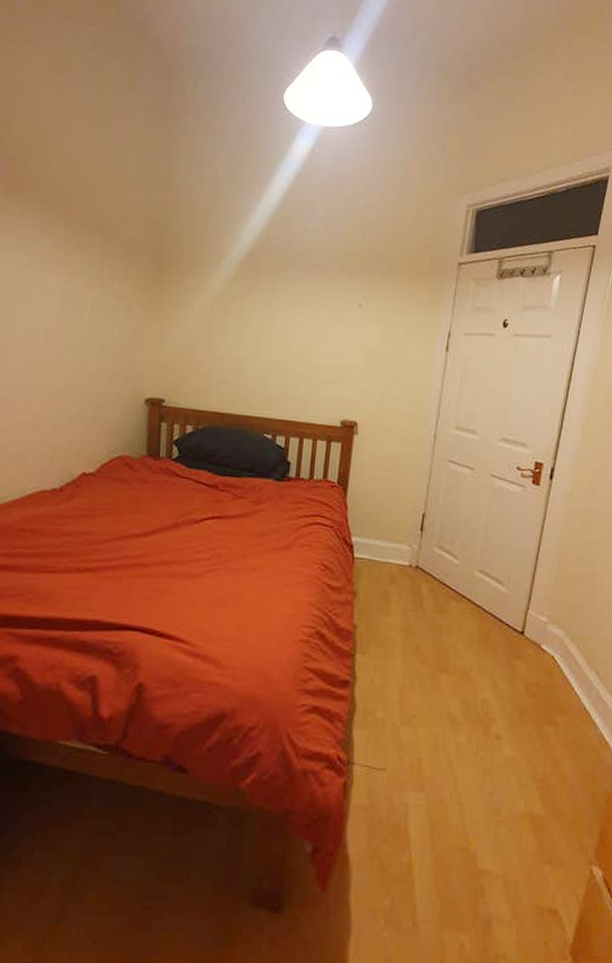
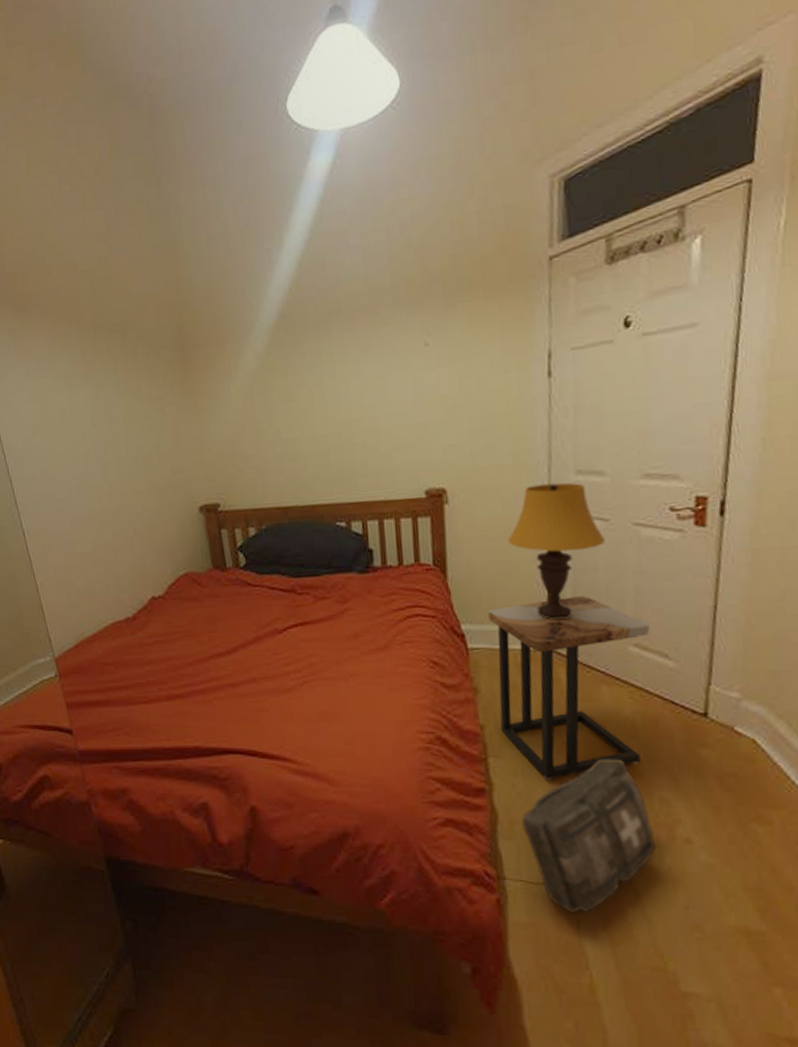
side table: none [370,525,492,678] -> present [488,596,650,780]
backpack: none [374,662,475,797] -> present [521,759,655,913]
table lamp: none [398,432,469,544] -> present [507,482,605,620]

